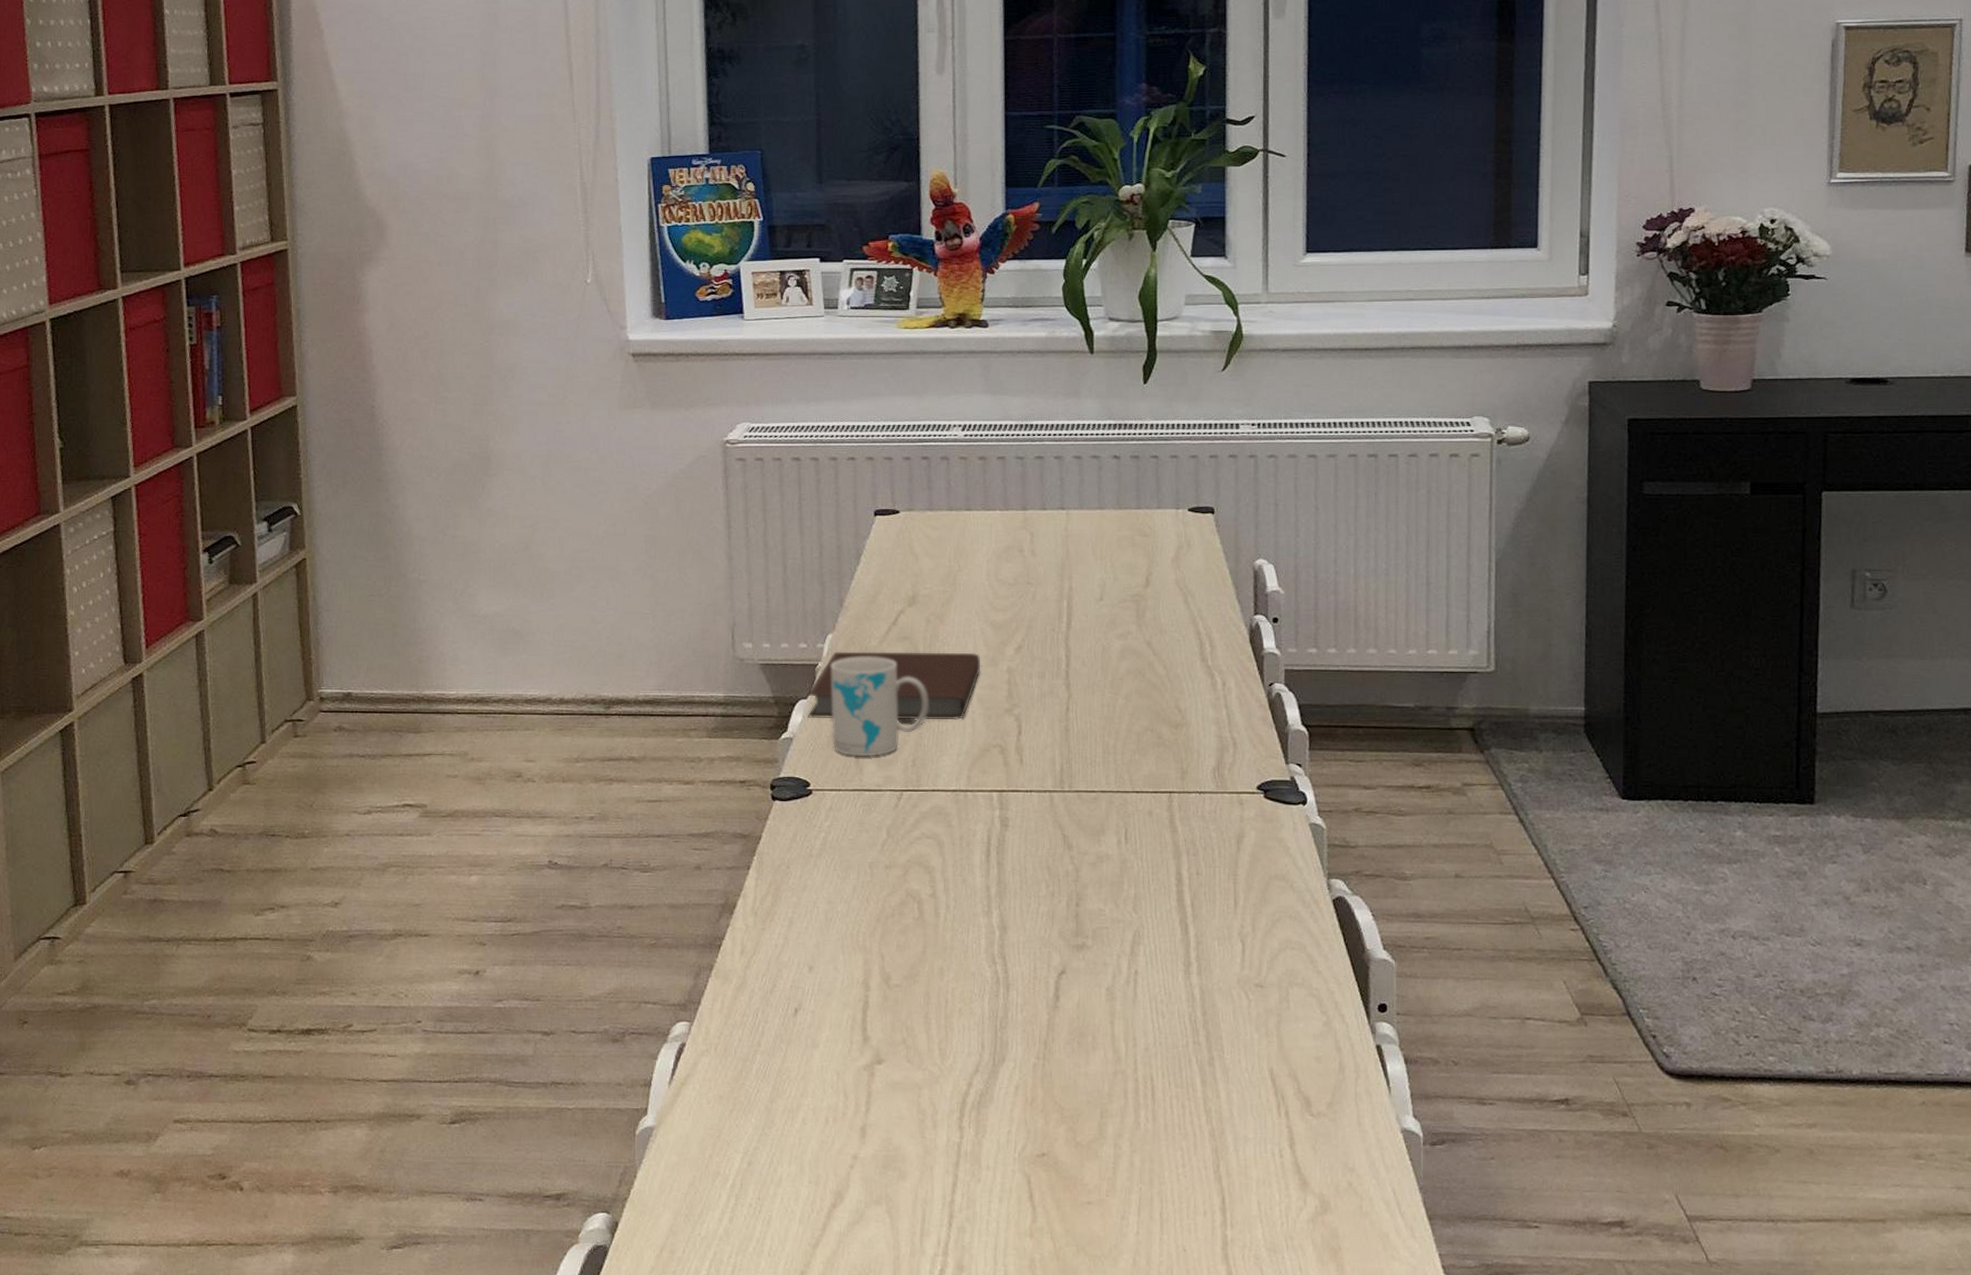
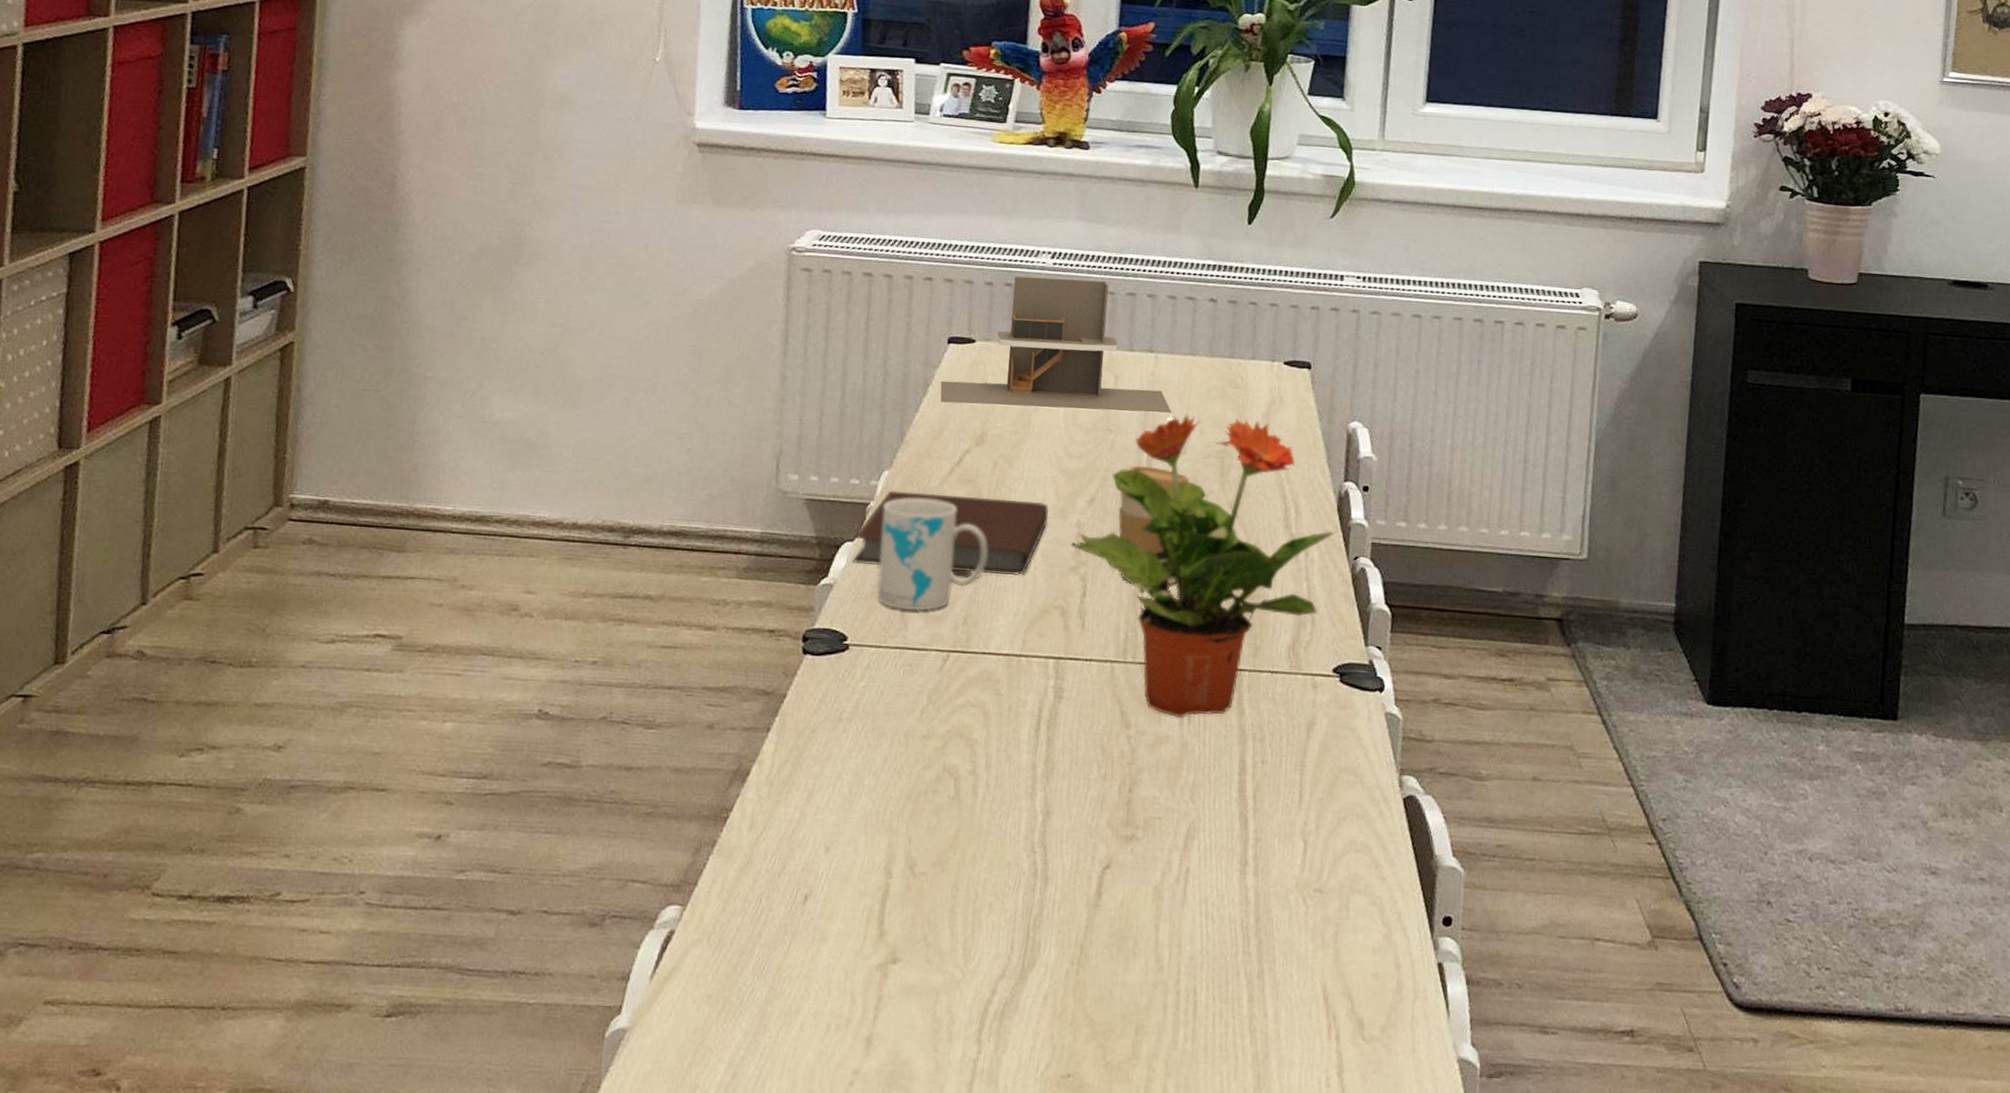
architectural model: none [871,448,1087,569] -> present [940,276,1172,414]
potted plant: none [1002,563,1250,839] -> present [1069,413,1336,719]
coffee cup: none [1044,613,1110,719] -> present [1118,465,1191,584]

